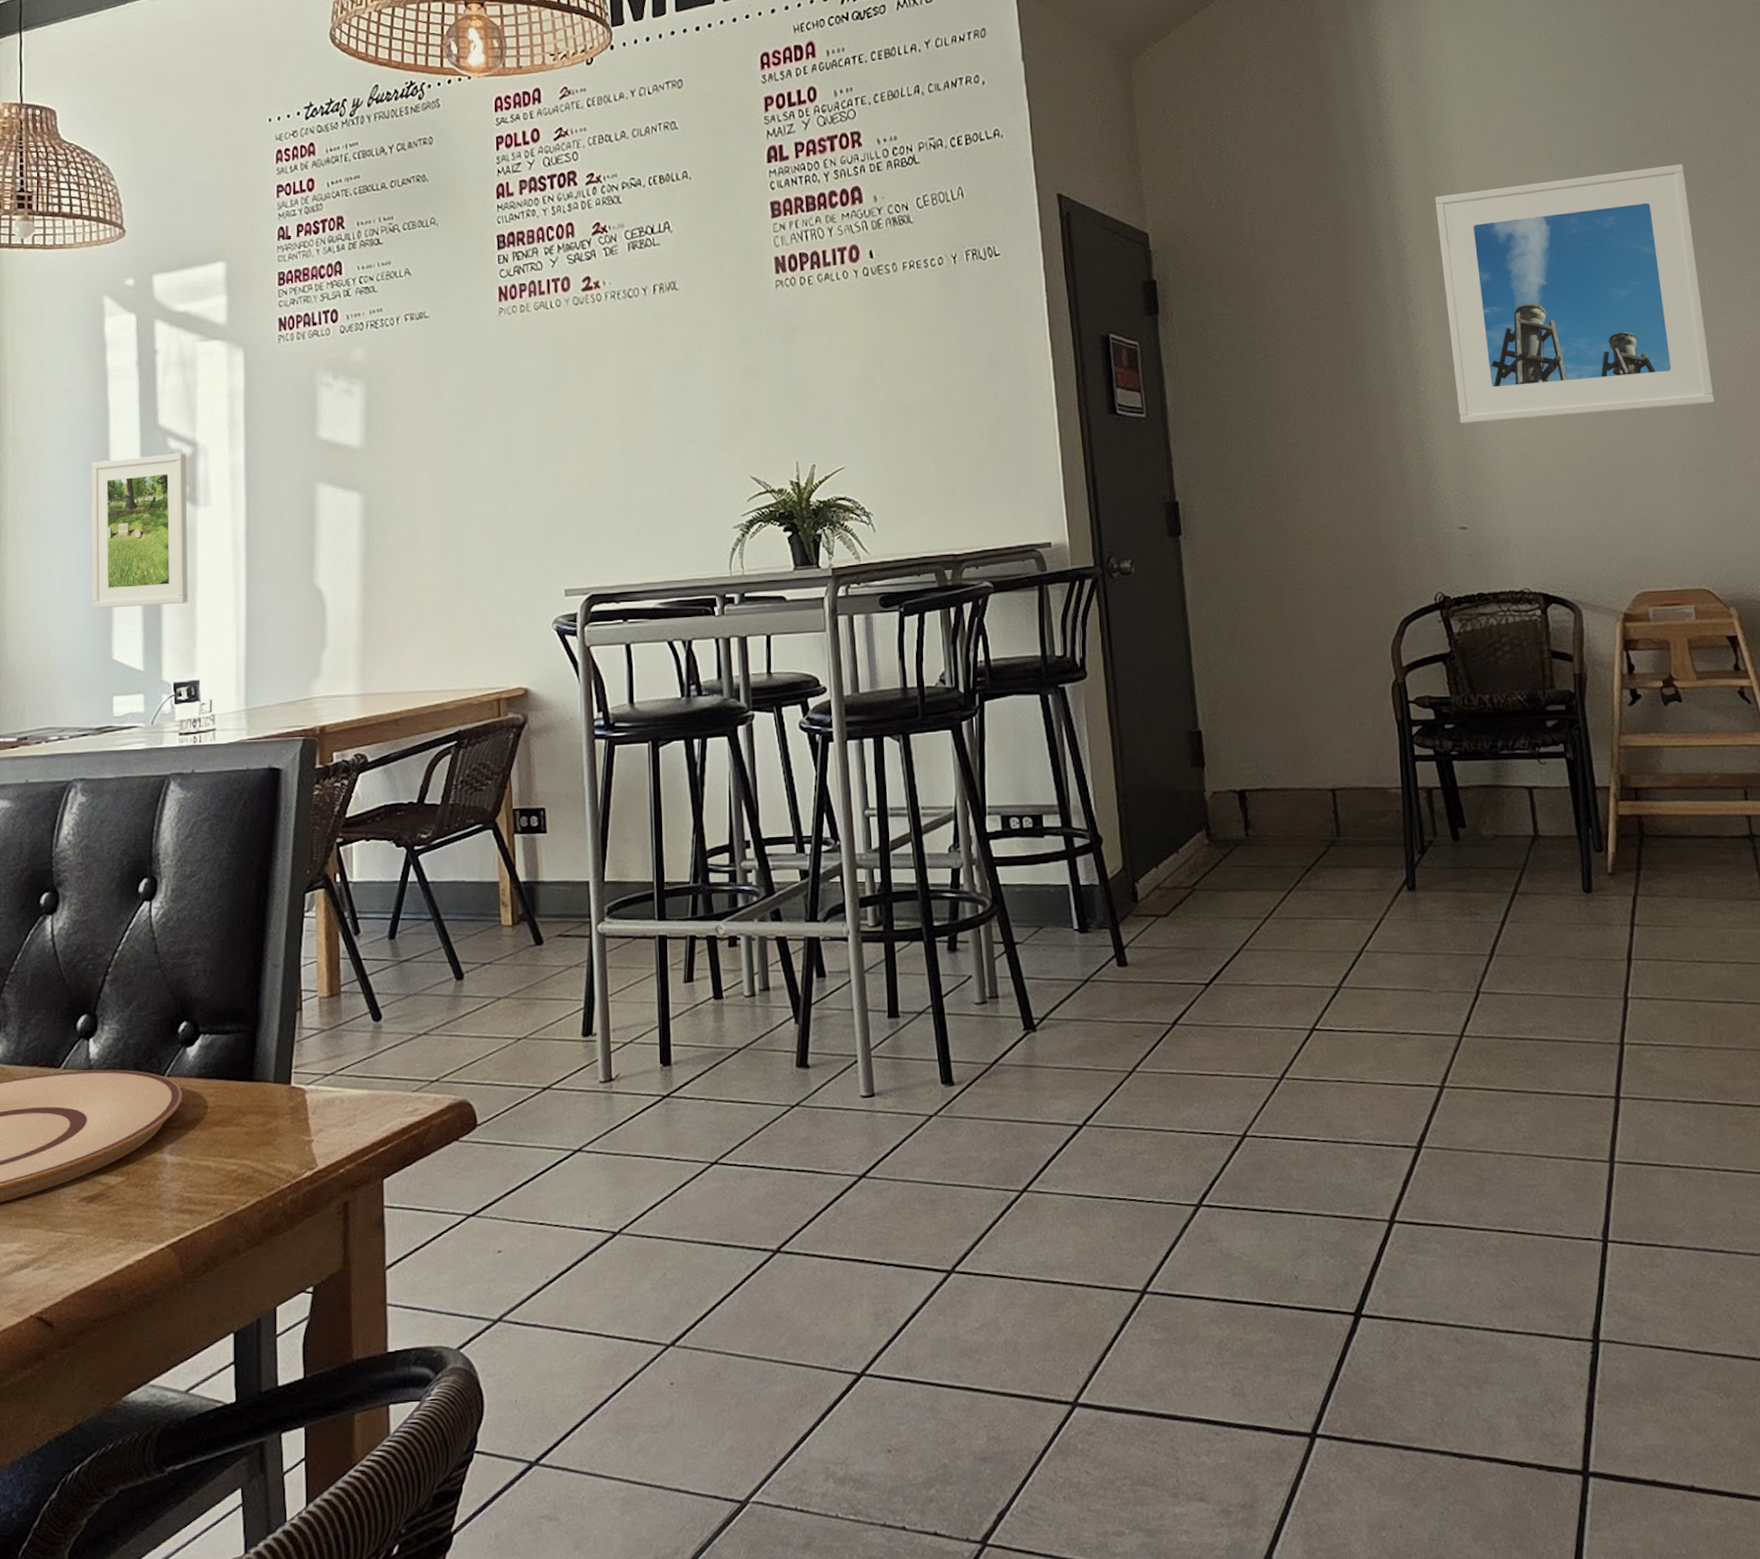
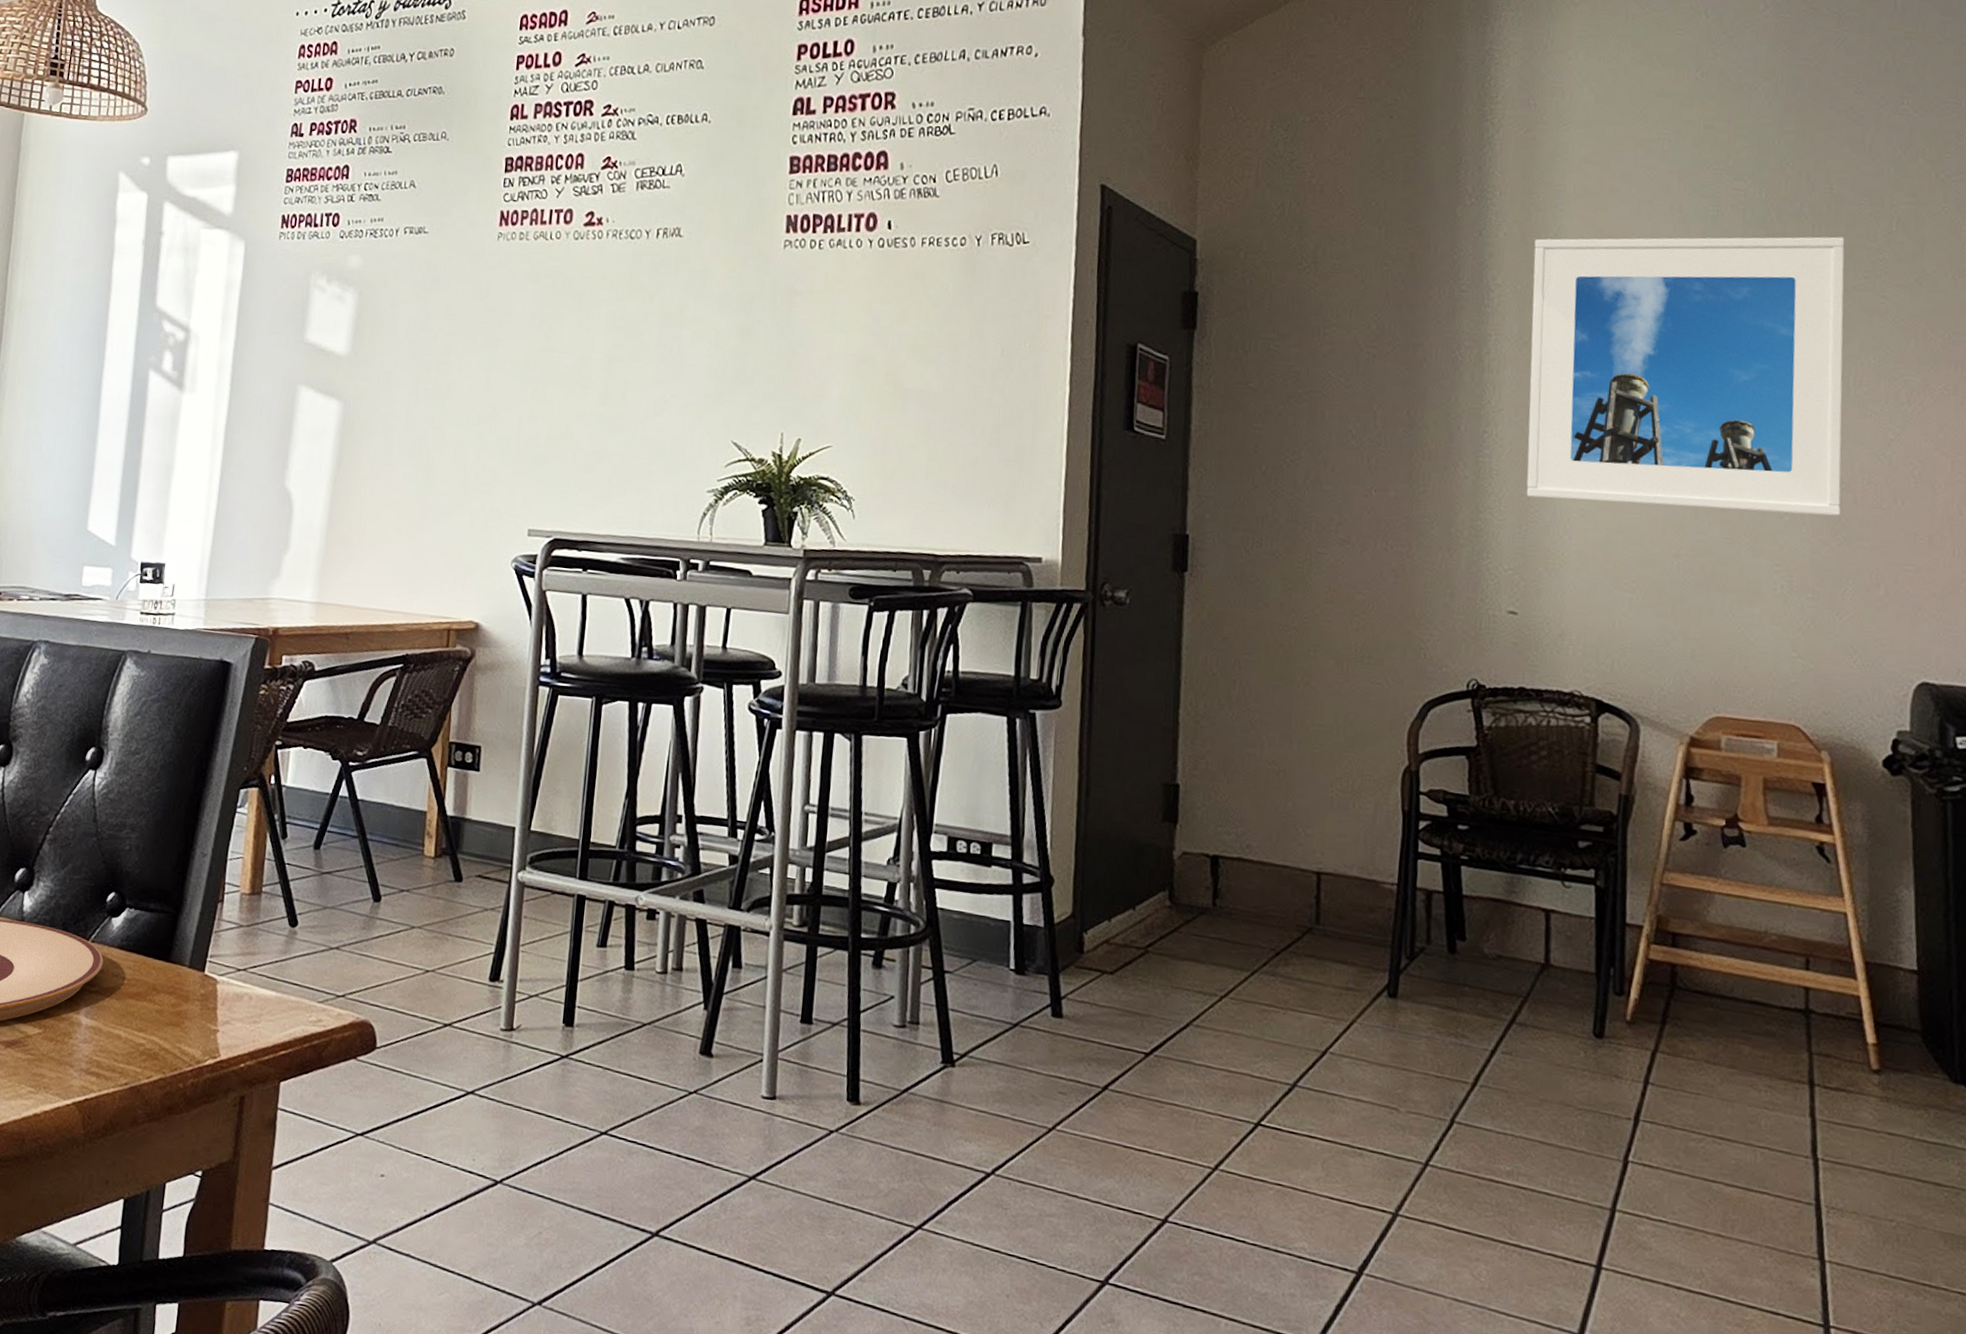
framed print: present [91,453,188,609] -> none [74,334,179,486]

